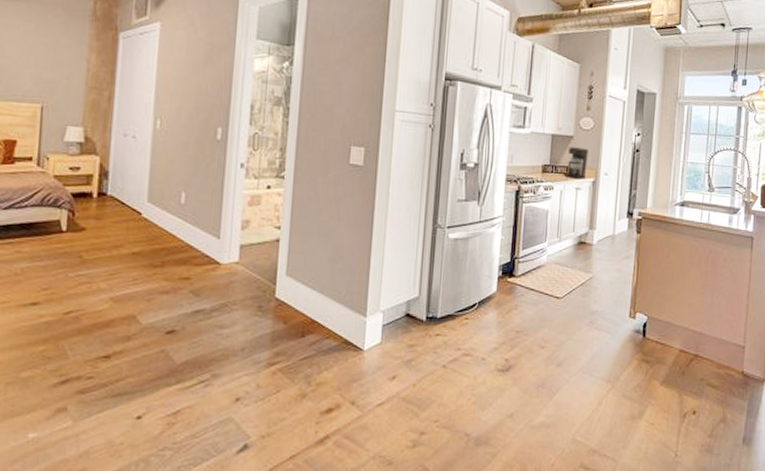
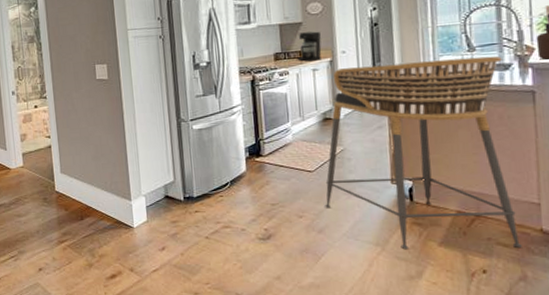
bar stool: none [567,191,733,389] -> present [325,55,522,250]

